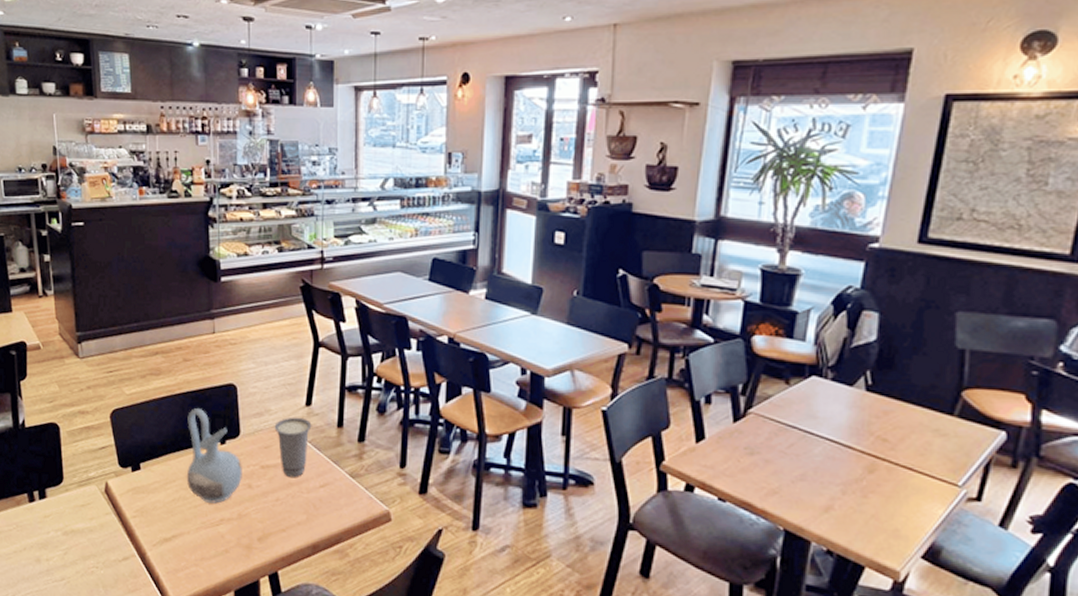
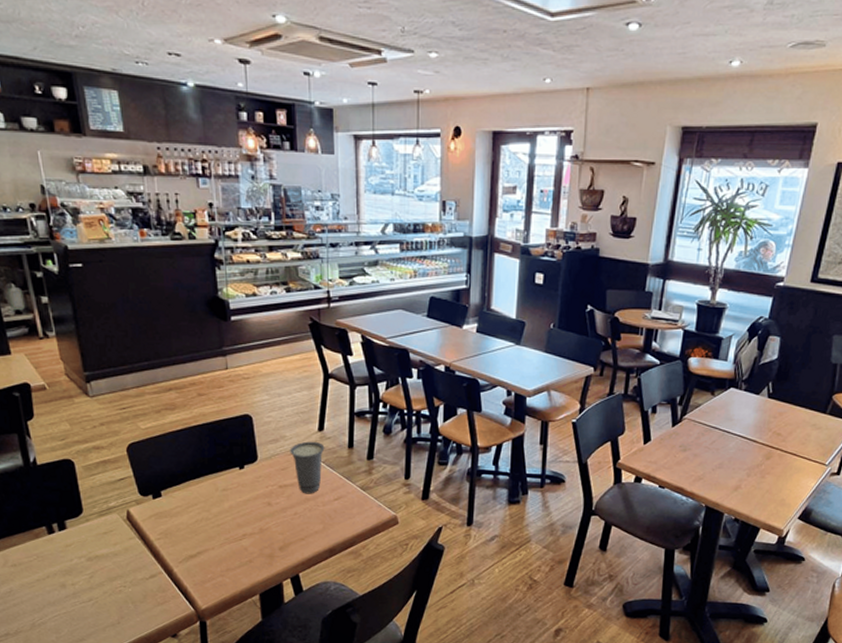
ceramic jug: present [186,408,242,504] -> none [205,438,262,521]

